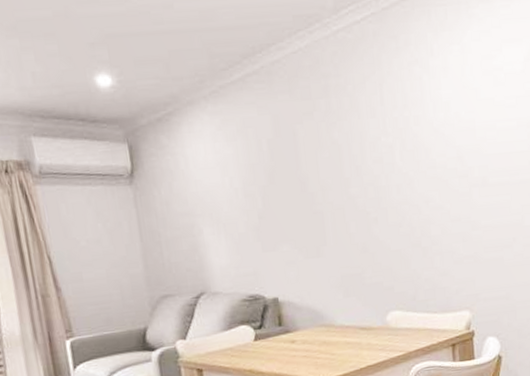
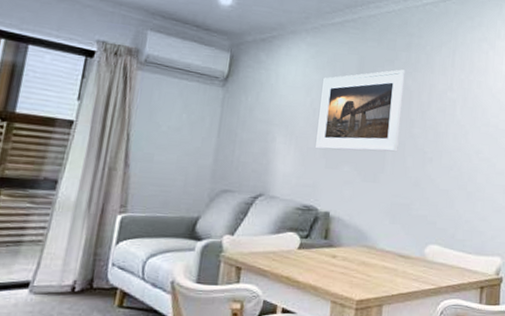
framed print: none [237,121,338,233] -> present [315,69,405,152]

